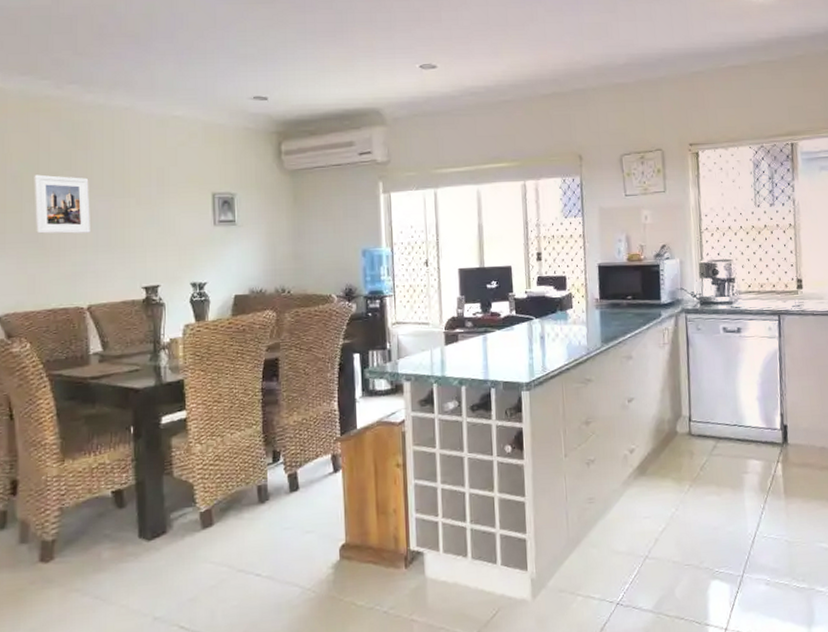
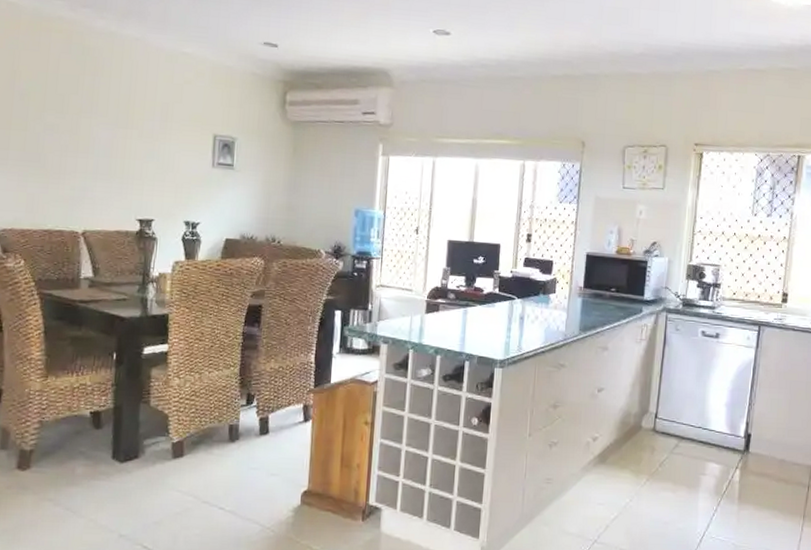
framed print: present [34,174,90,234] -> none [38,95,94,159]

